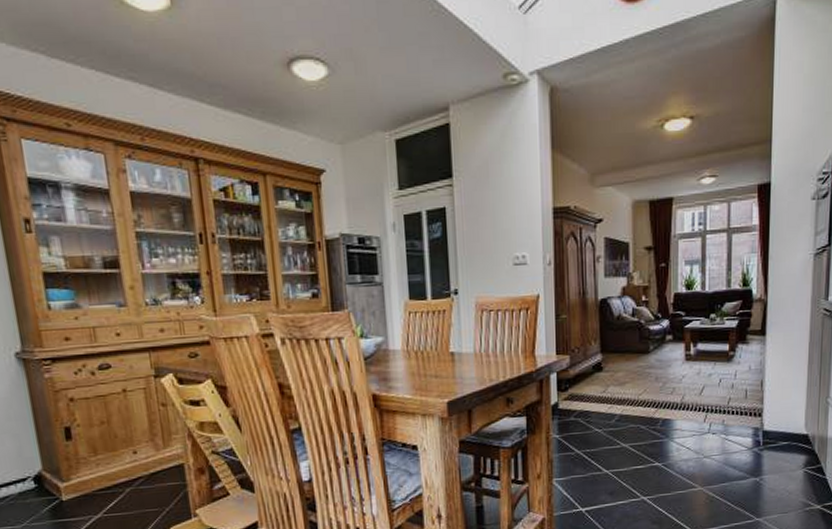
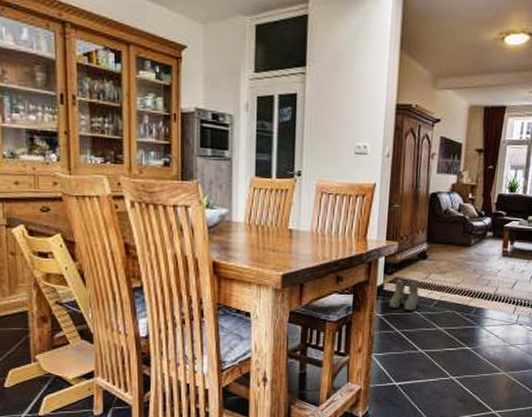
boots: none [566,394,598,429] -> present [389,278,419,311]

